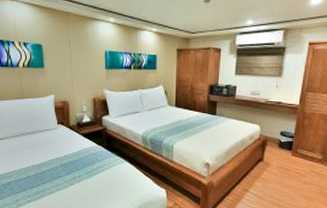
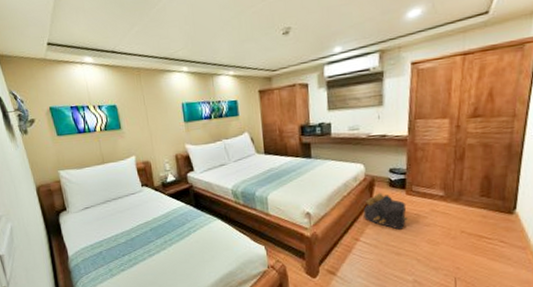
backpack: none [254,151,291,185] -> present [363,193,408,230]

